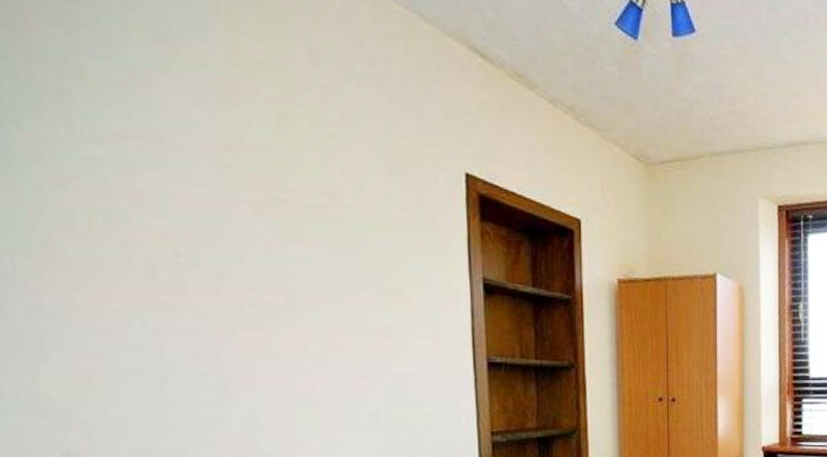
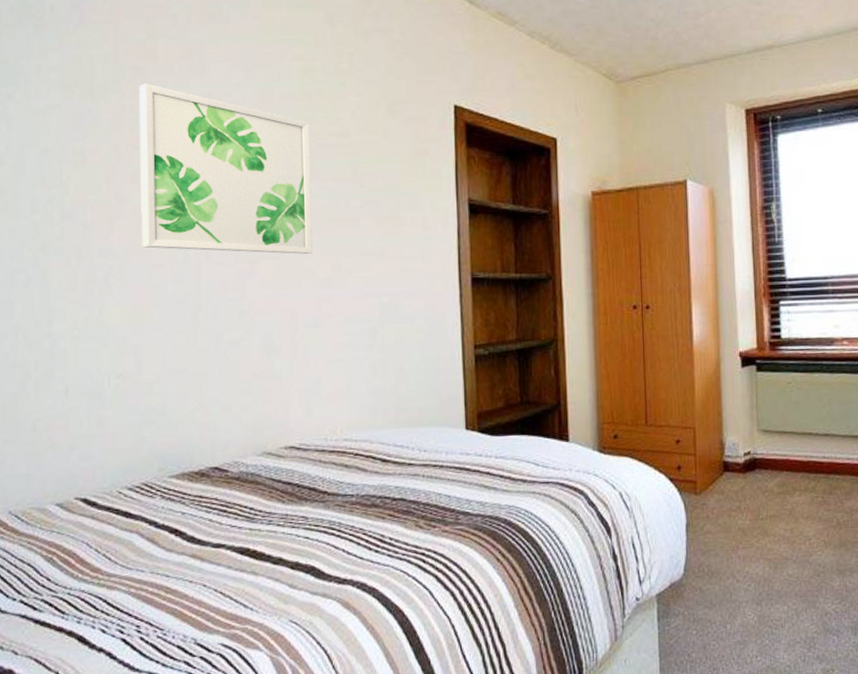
wall art: none [64,110,302,327] -> present [139,83,313,254]

